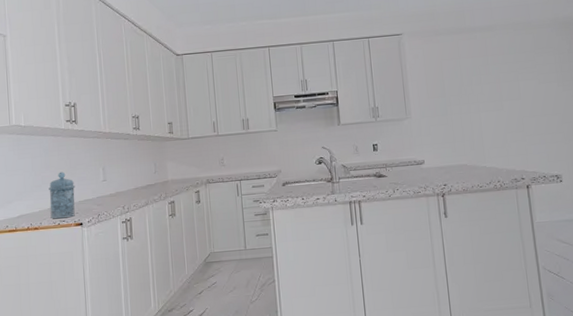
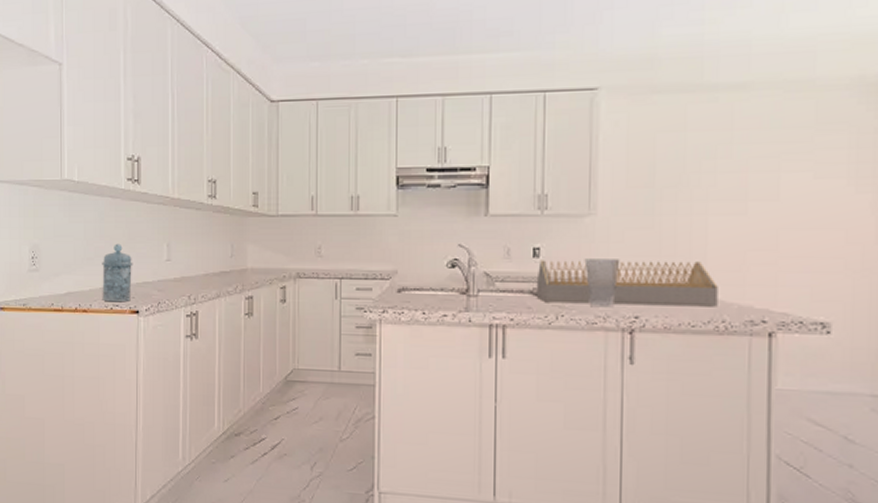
dish rack: none [377,143,494,182] -> present [536,260,718,307]
cup: none [407,146,431,182] -> present [584,259,620,308]

